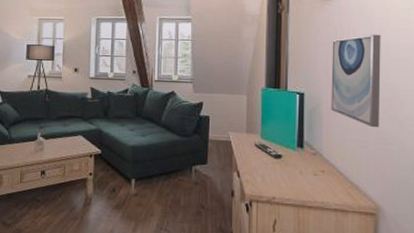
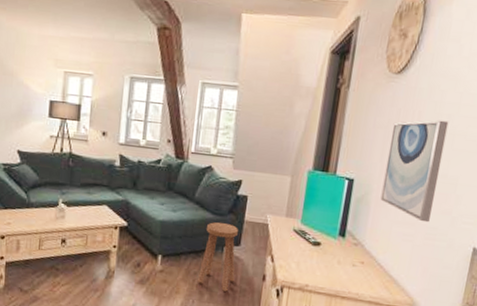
stool: none [171,143,205,210] -> present [198,222,238,291]

